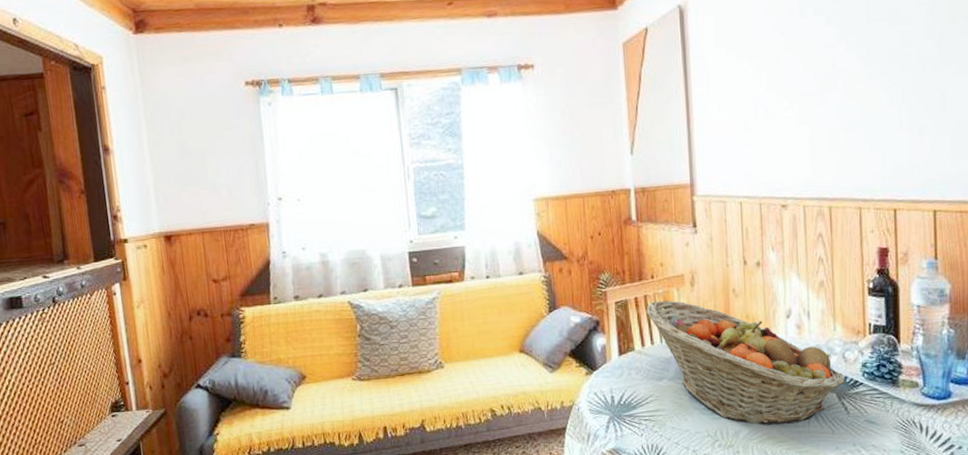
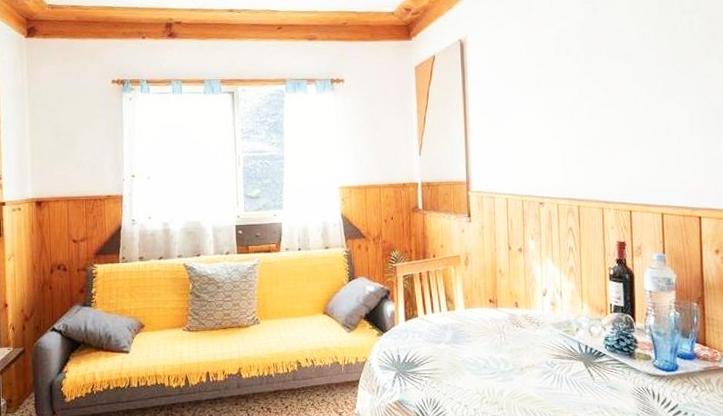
fruit basket: present [646,300,845,425] -> none [428,276,591,386]

